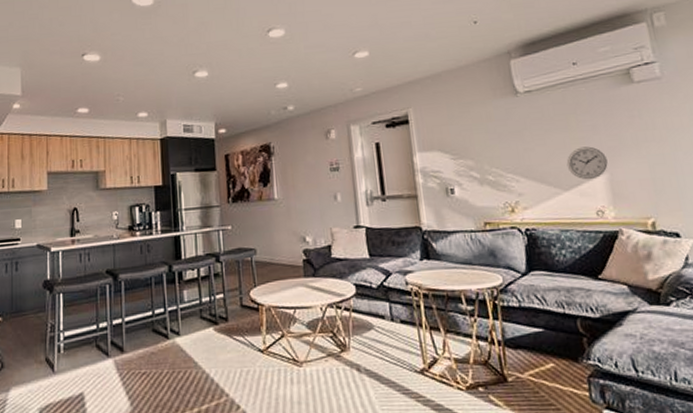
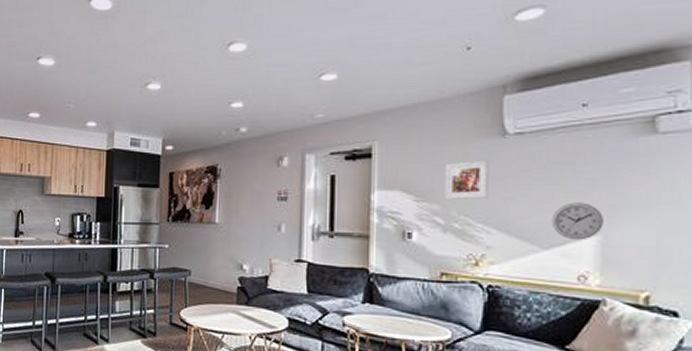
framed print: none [472,116,513,155] -> present [444,160,489,199]

